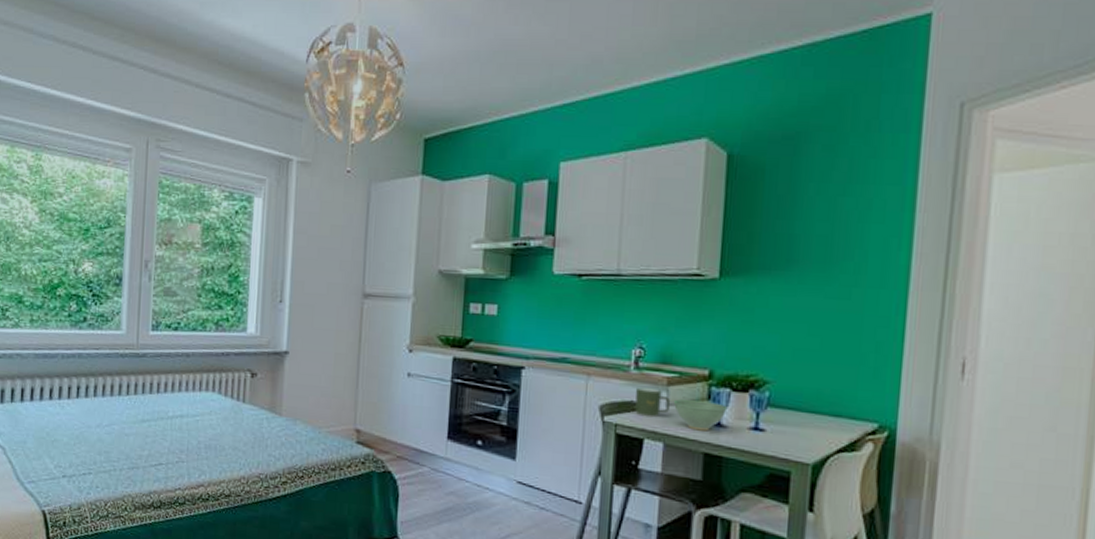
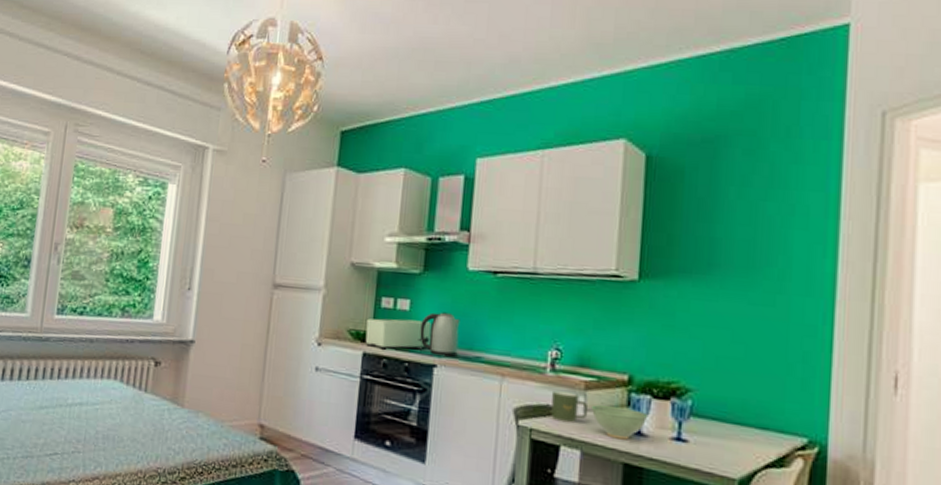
toaster: none [455,323,519,354] -> present [365,318,432,350]
kettle: none [507,315,547,359] -> present [419,312,461,357]

